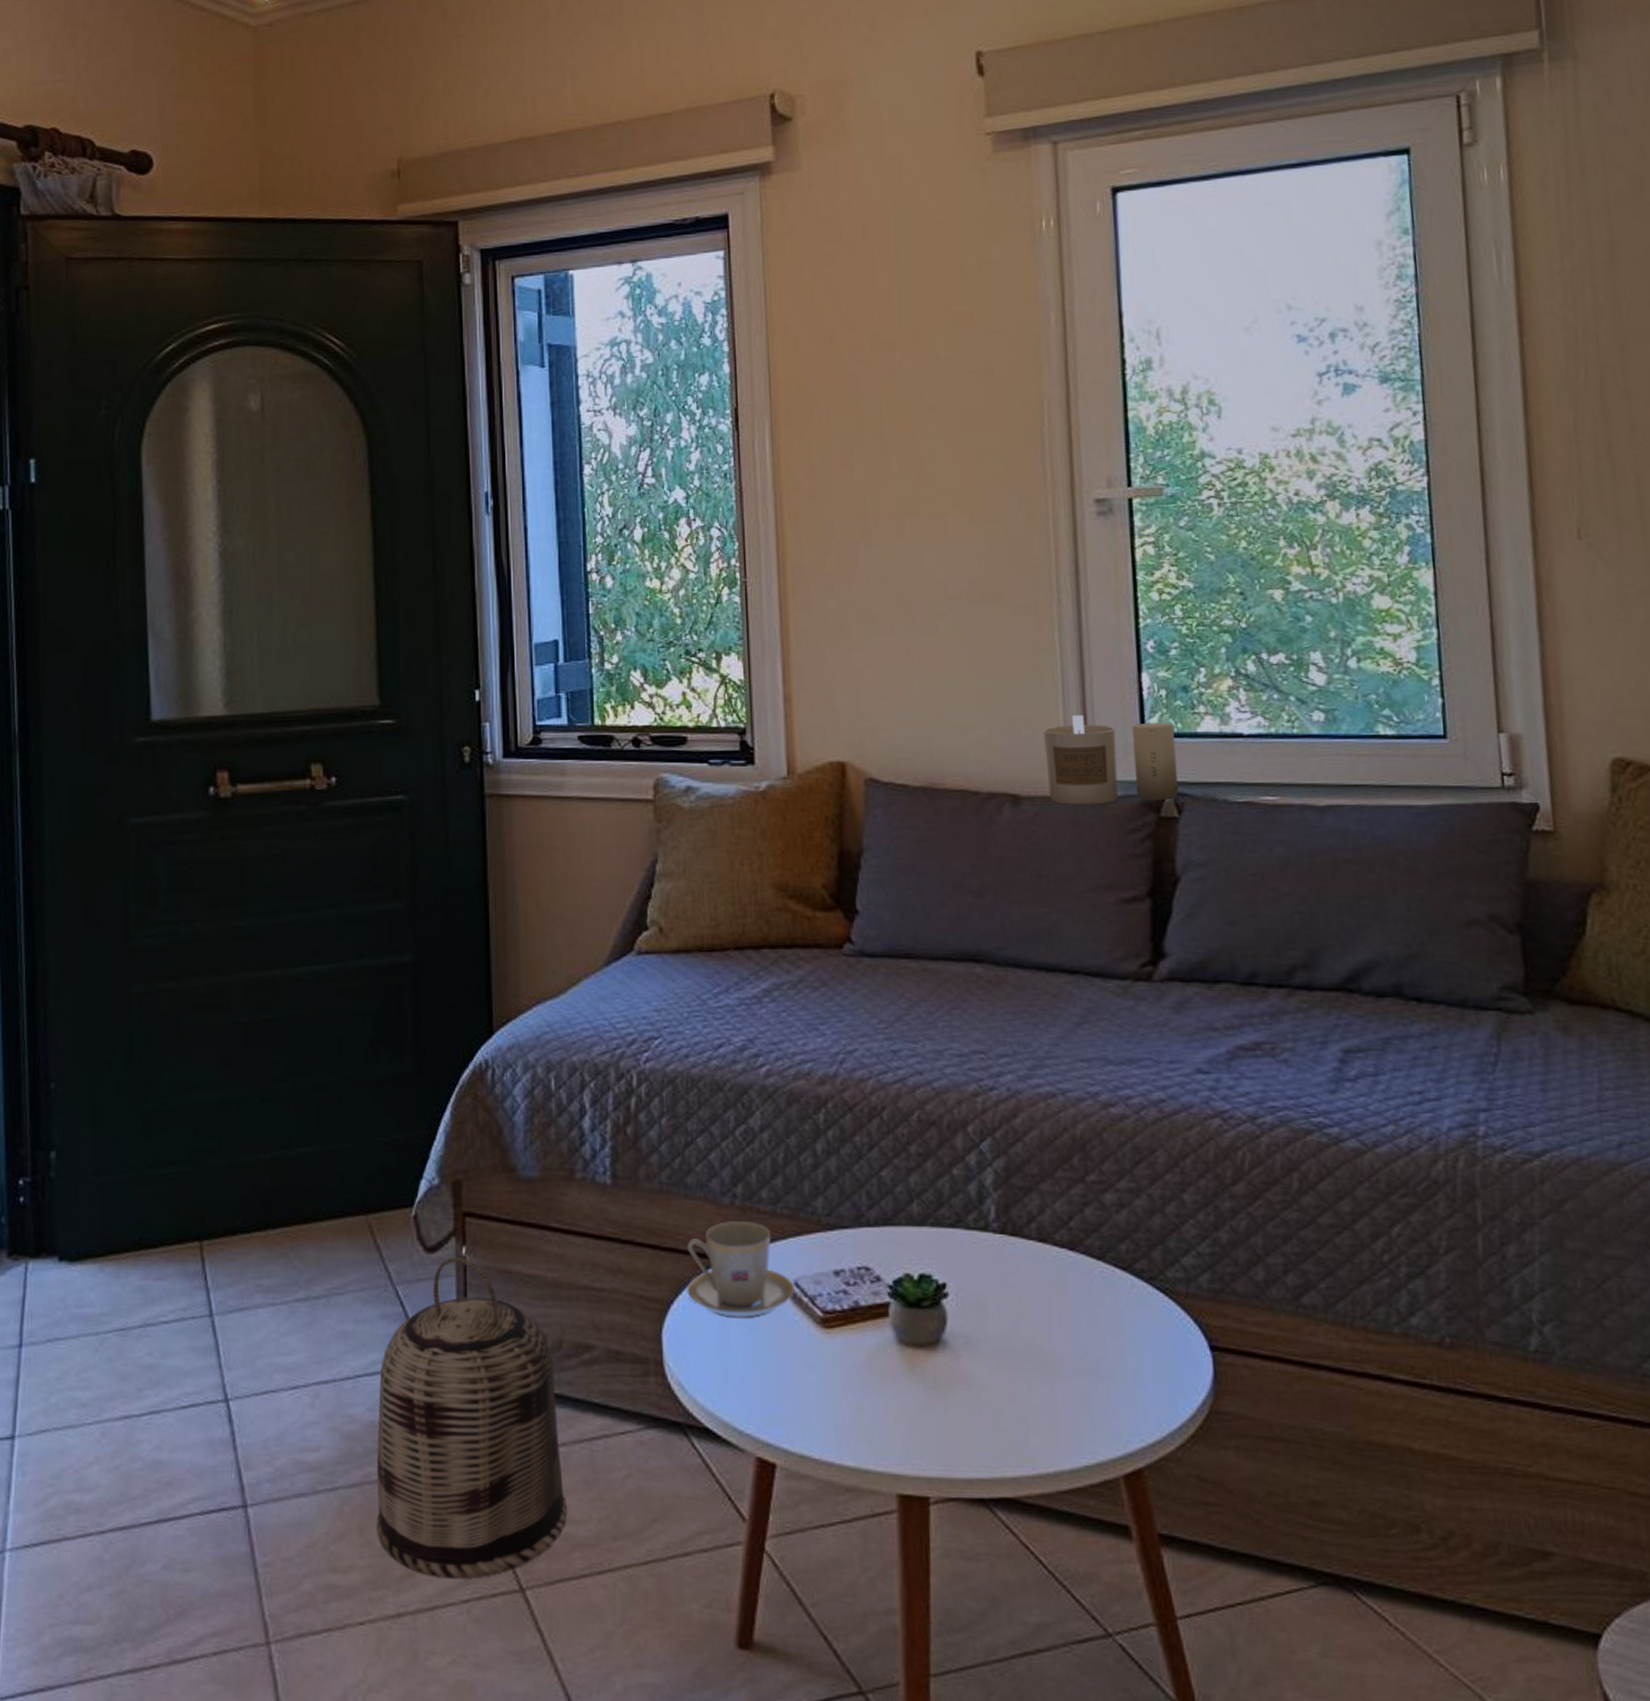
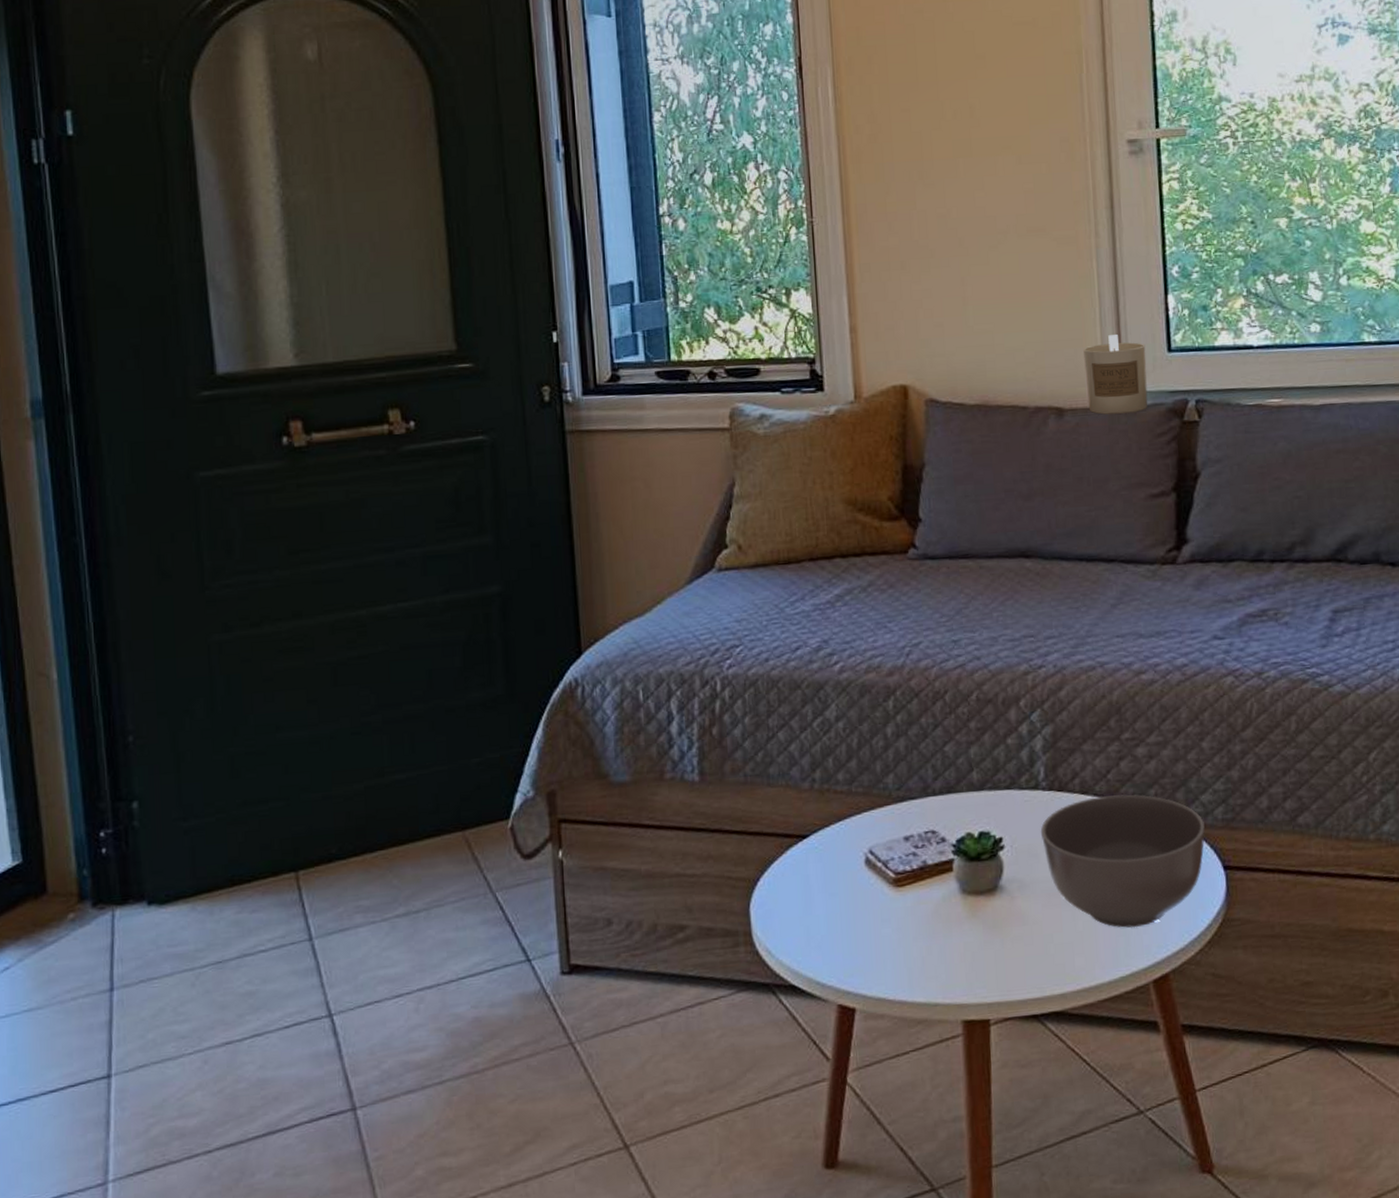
basket: present [376,1256,568,1579] -> none [482,860,667,1147]
teacup: present [687,1221,795,1317] -> none [771,801,870,887]
bowl: none [990,1246,1188,1409] -> present [1040,794,1206,928]
candle: present [1132,723,1179,800] -> none [1160,338,1199,408]

